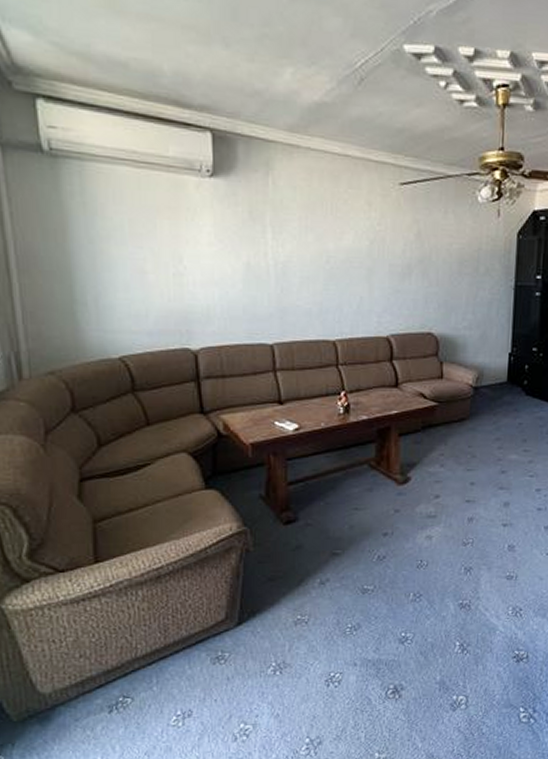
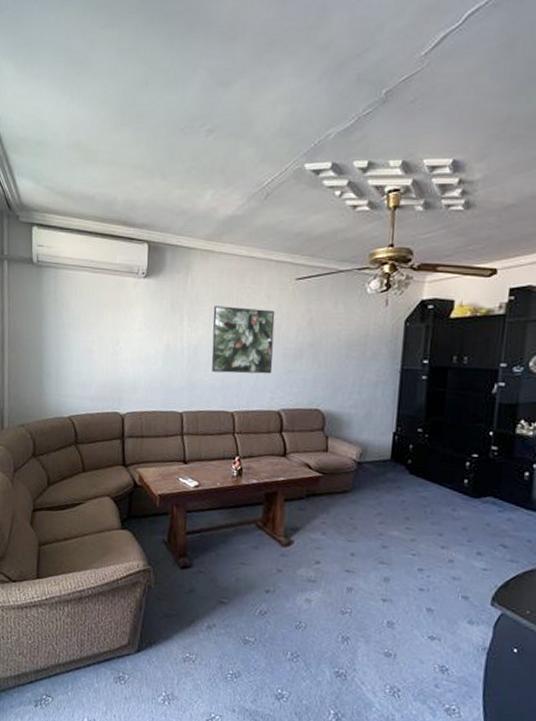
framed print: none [303,214,378,296] -> present [211,306,276,374]

